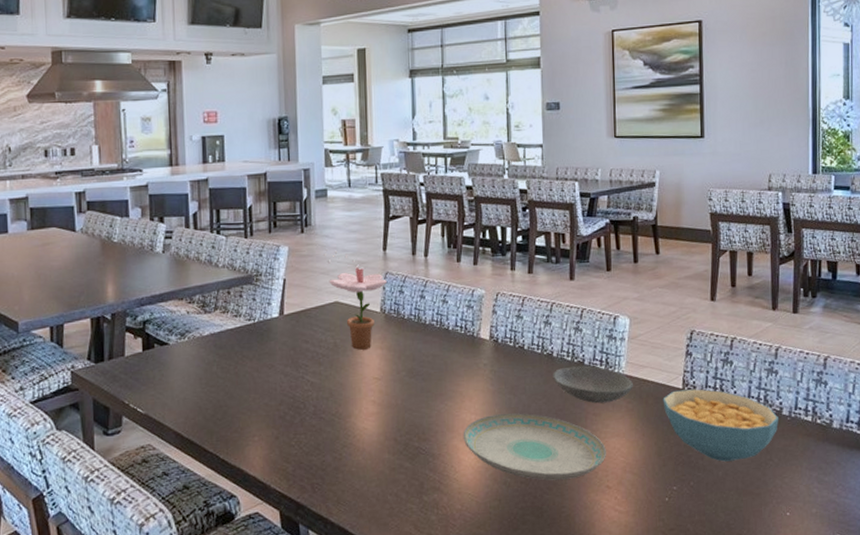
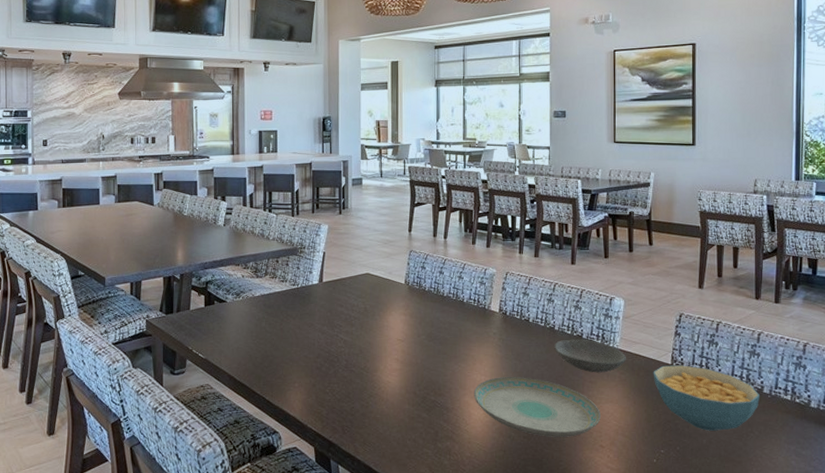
flower: present [315,245,387,350] -> none [351,225,411,315]

